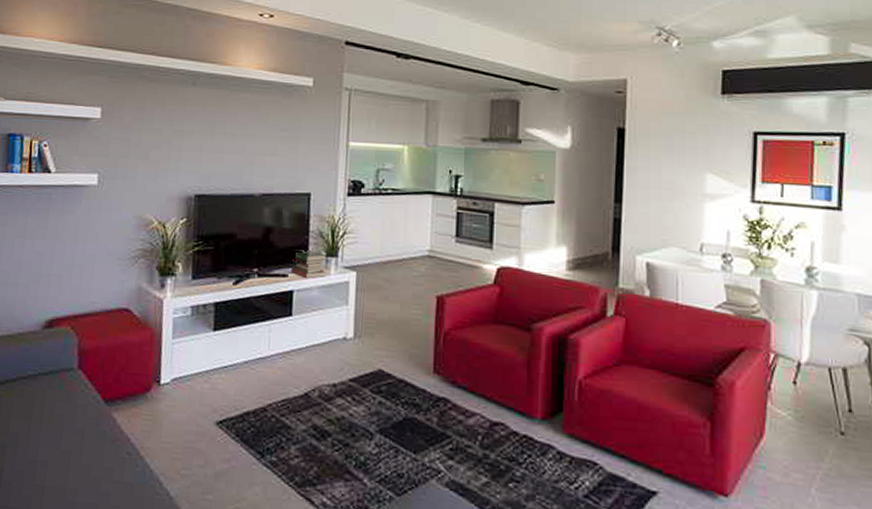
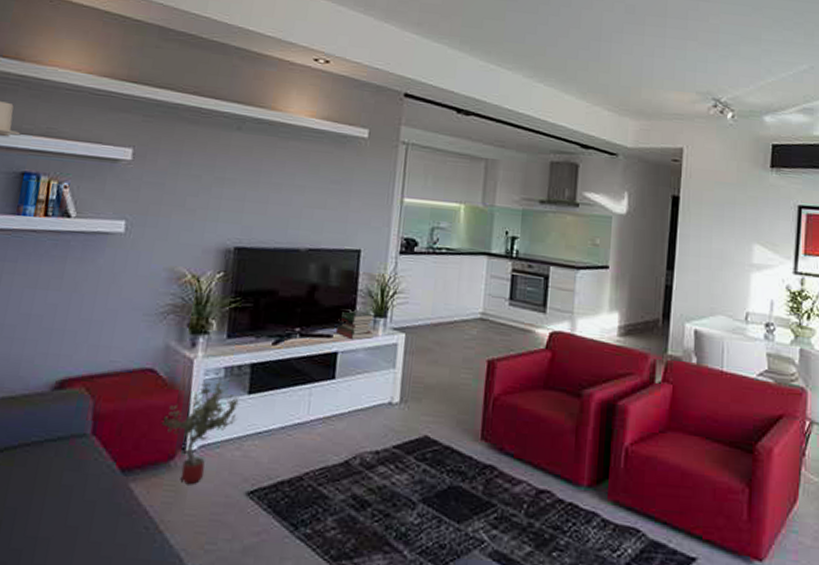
potted tree: none [137,319,206,414] -> present [161,381,239,484]

